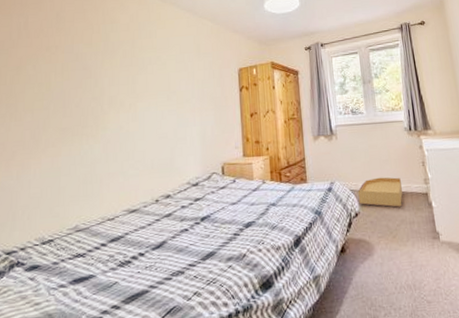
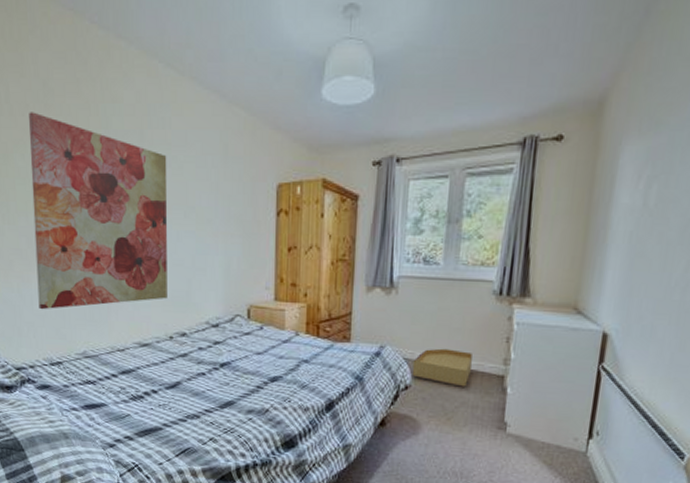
wall art: none [35,34,154,193] -> present [29,112,168,310]

